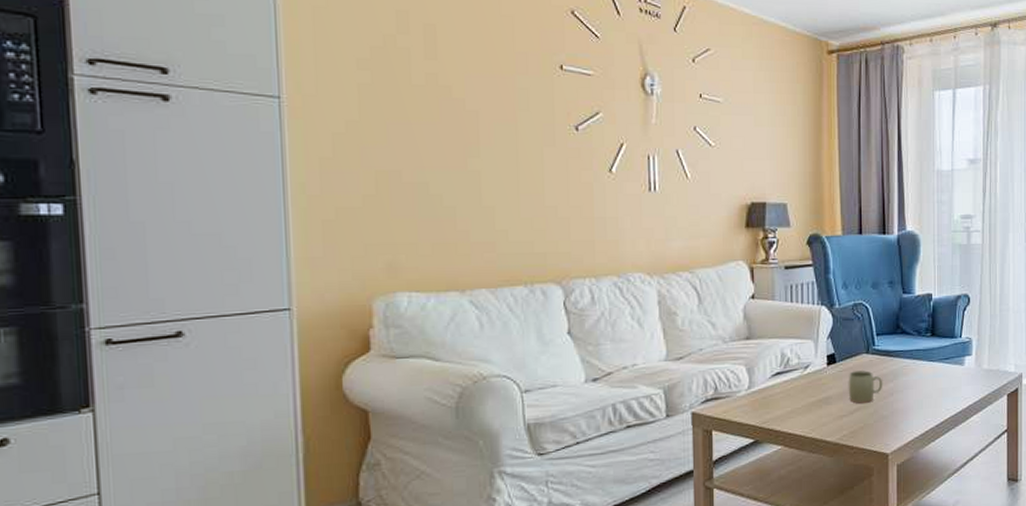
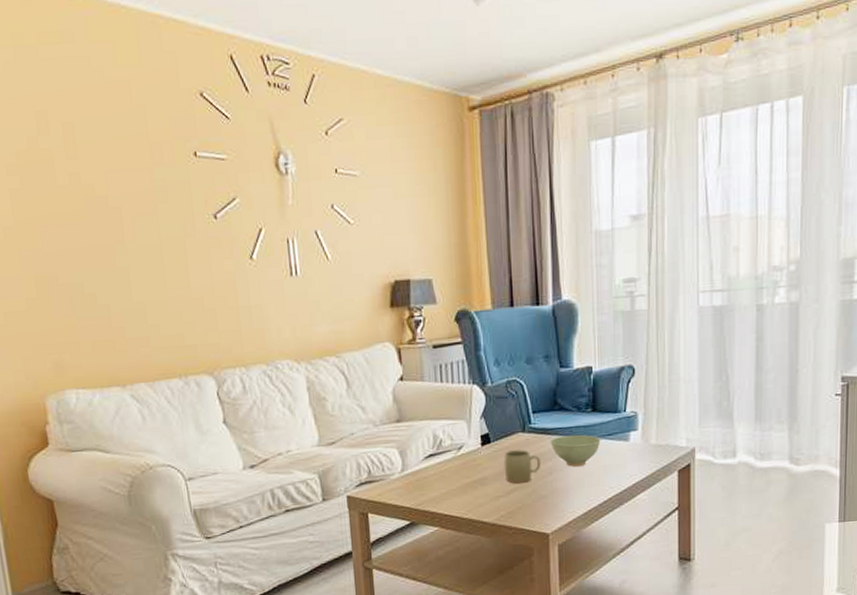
bowl: none [892,357,939,388] -> present [550,434,601,467]

